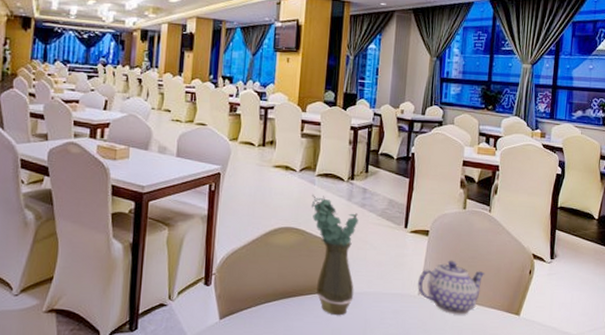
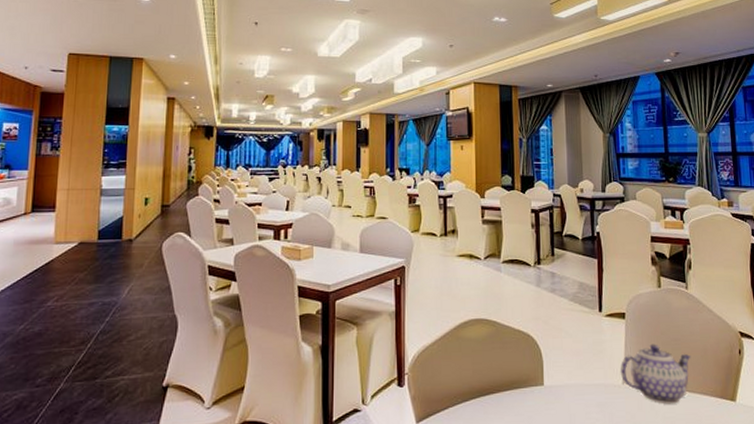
vase: present [311,194,359,316] -> none [499,282,554,412]

